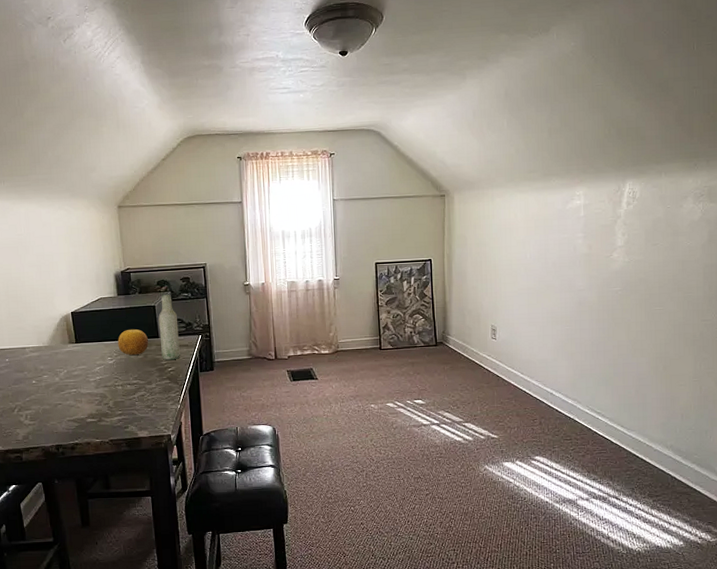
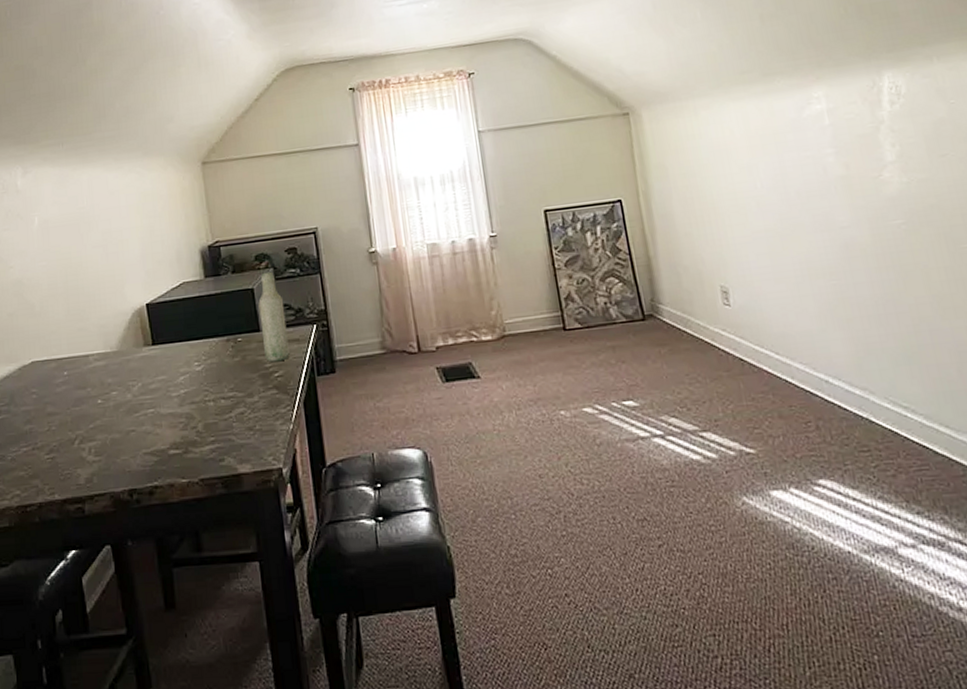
fruit: present [118,329,149,356] -> none [206,321,248,358]

